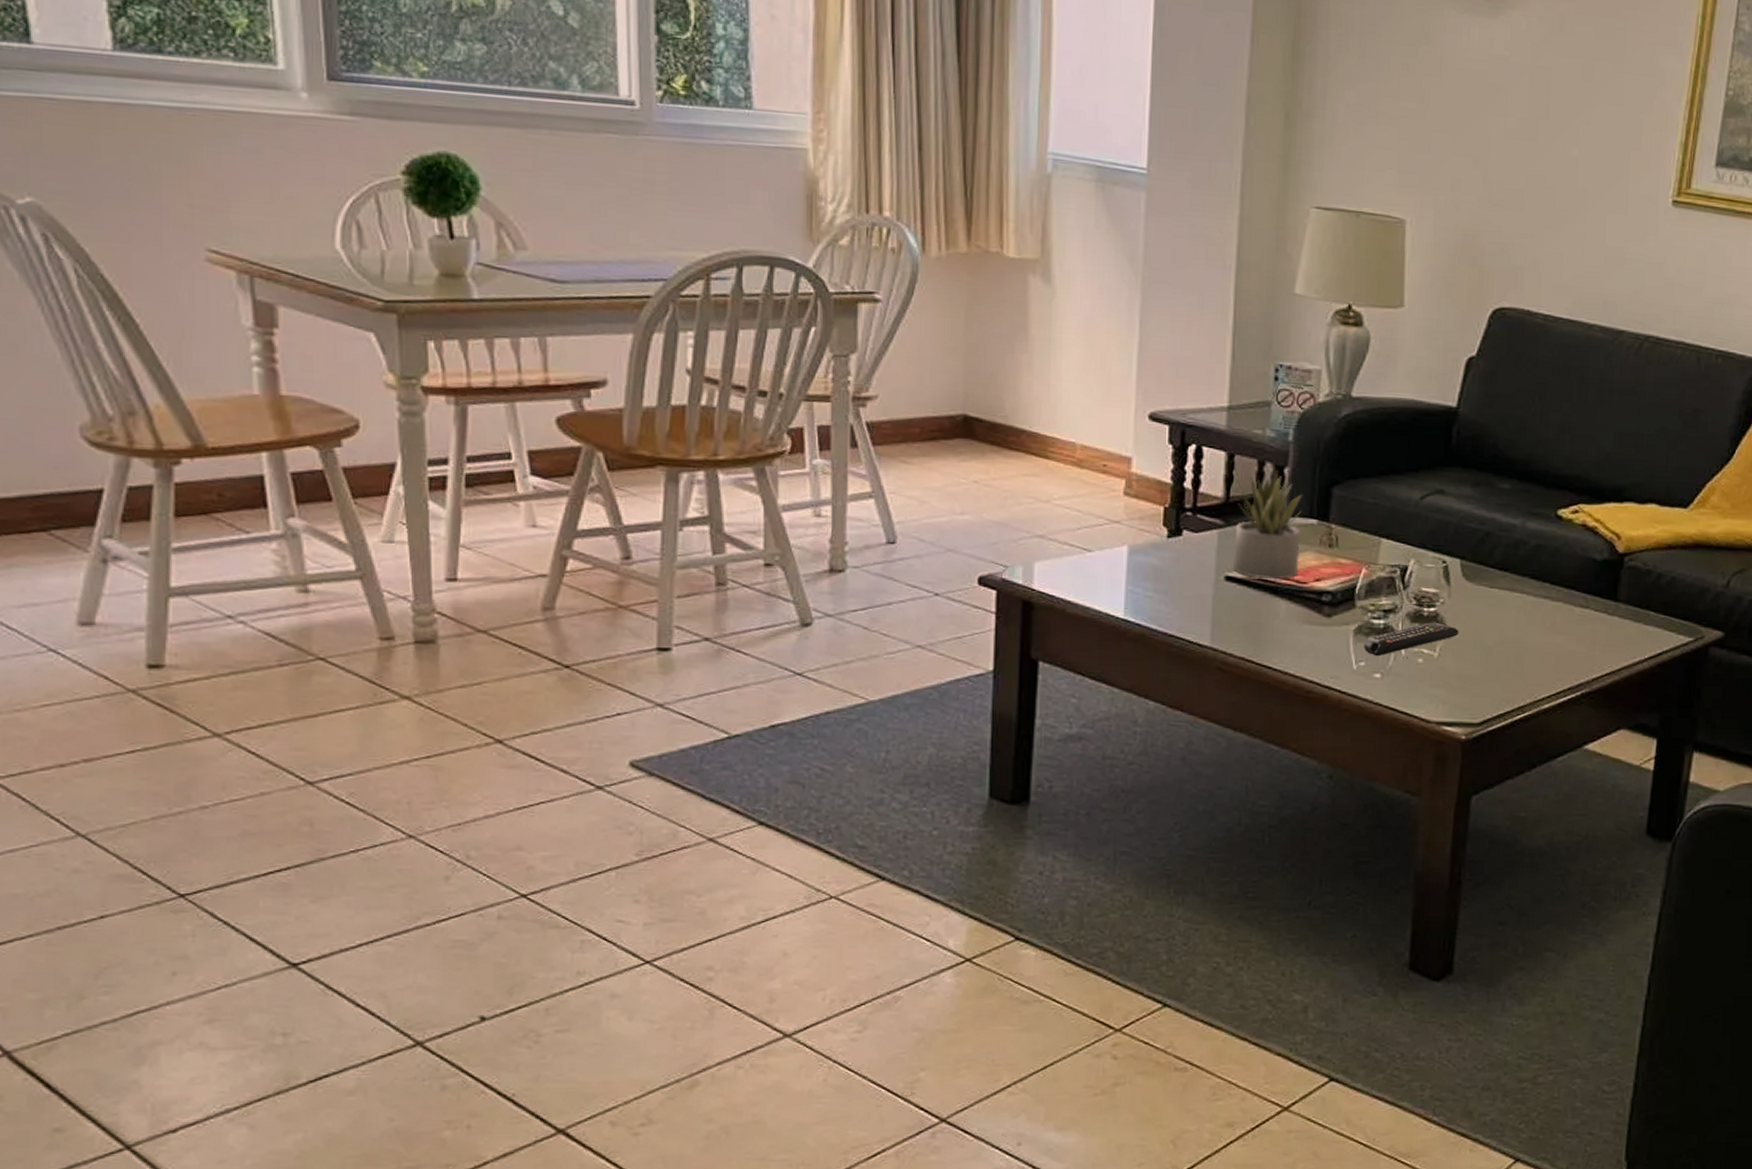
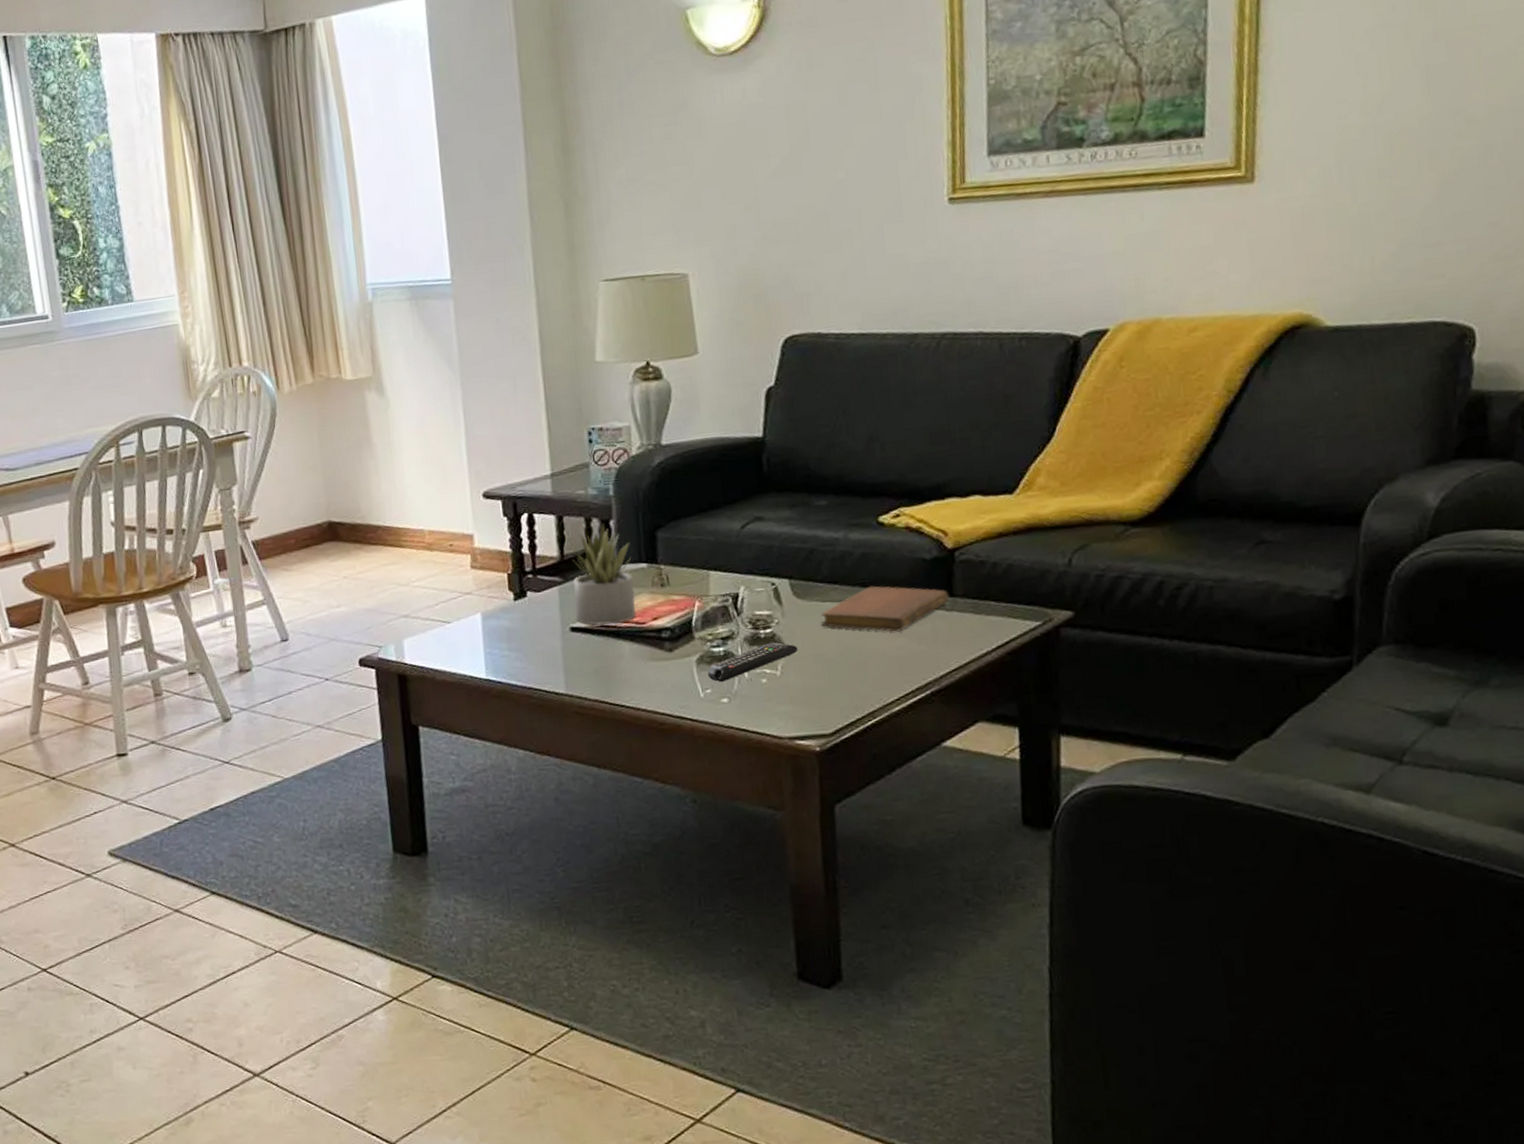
notebook: none [1486,578,1613,629] -> present [820,586,950,632]

